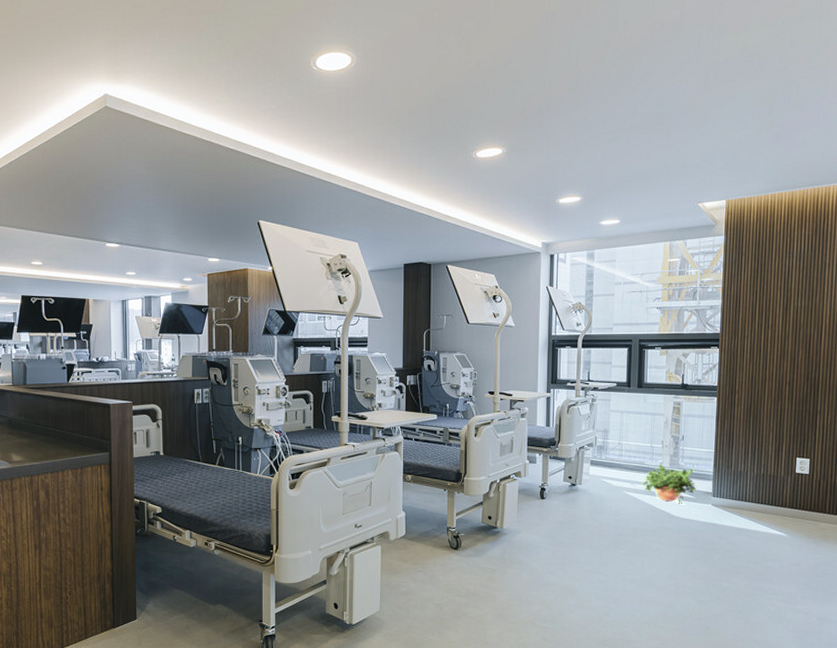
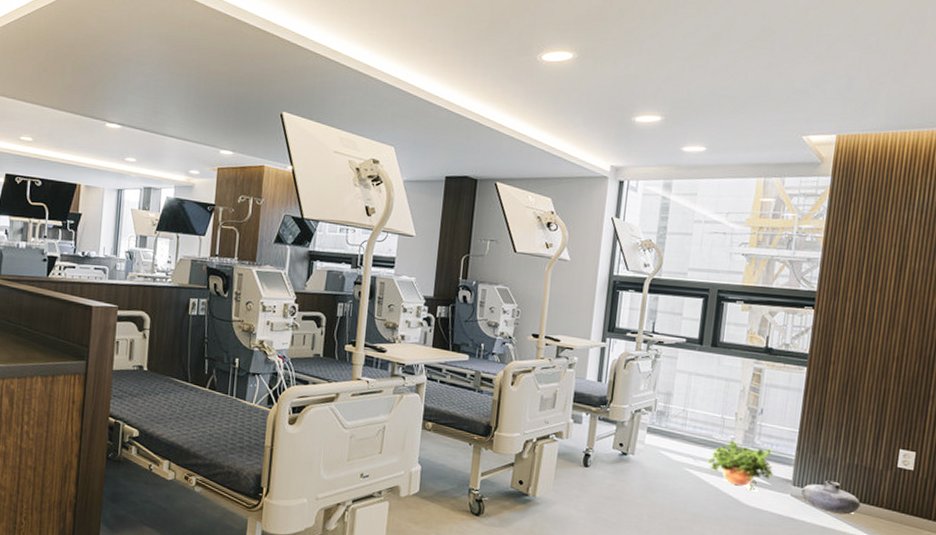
vase: none [720,489,769,516] -> present [801,480,861,515]

